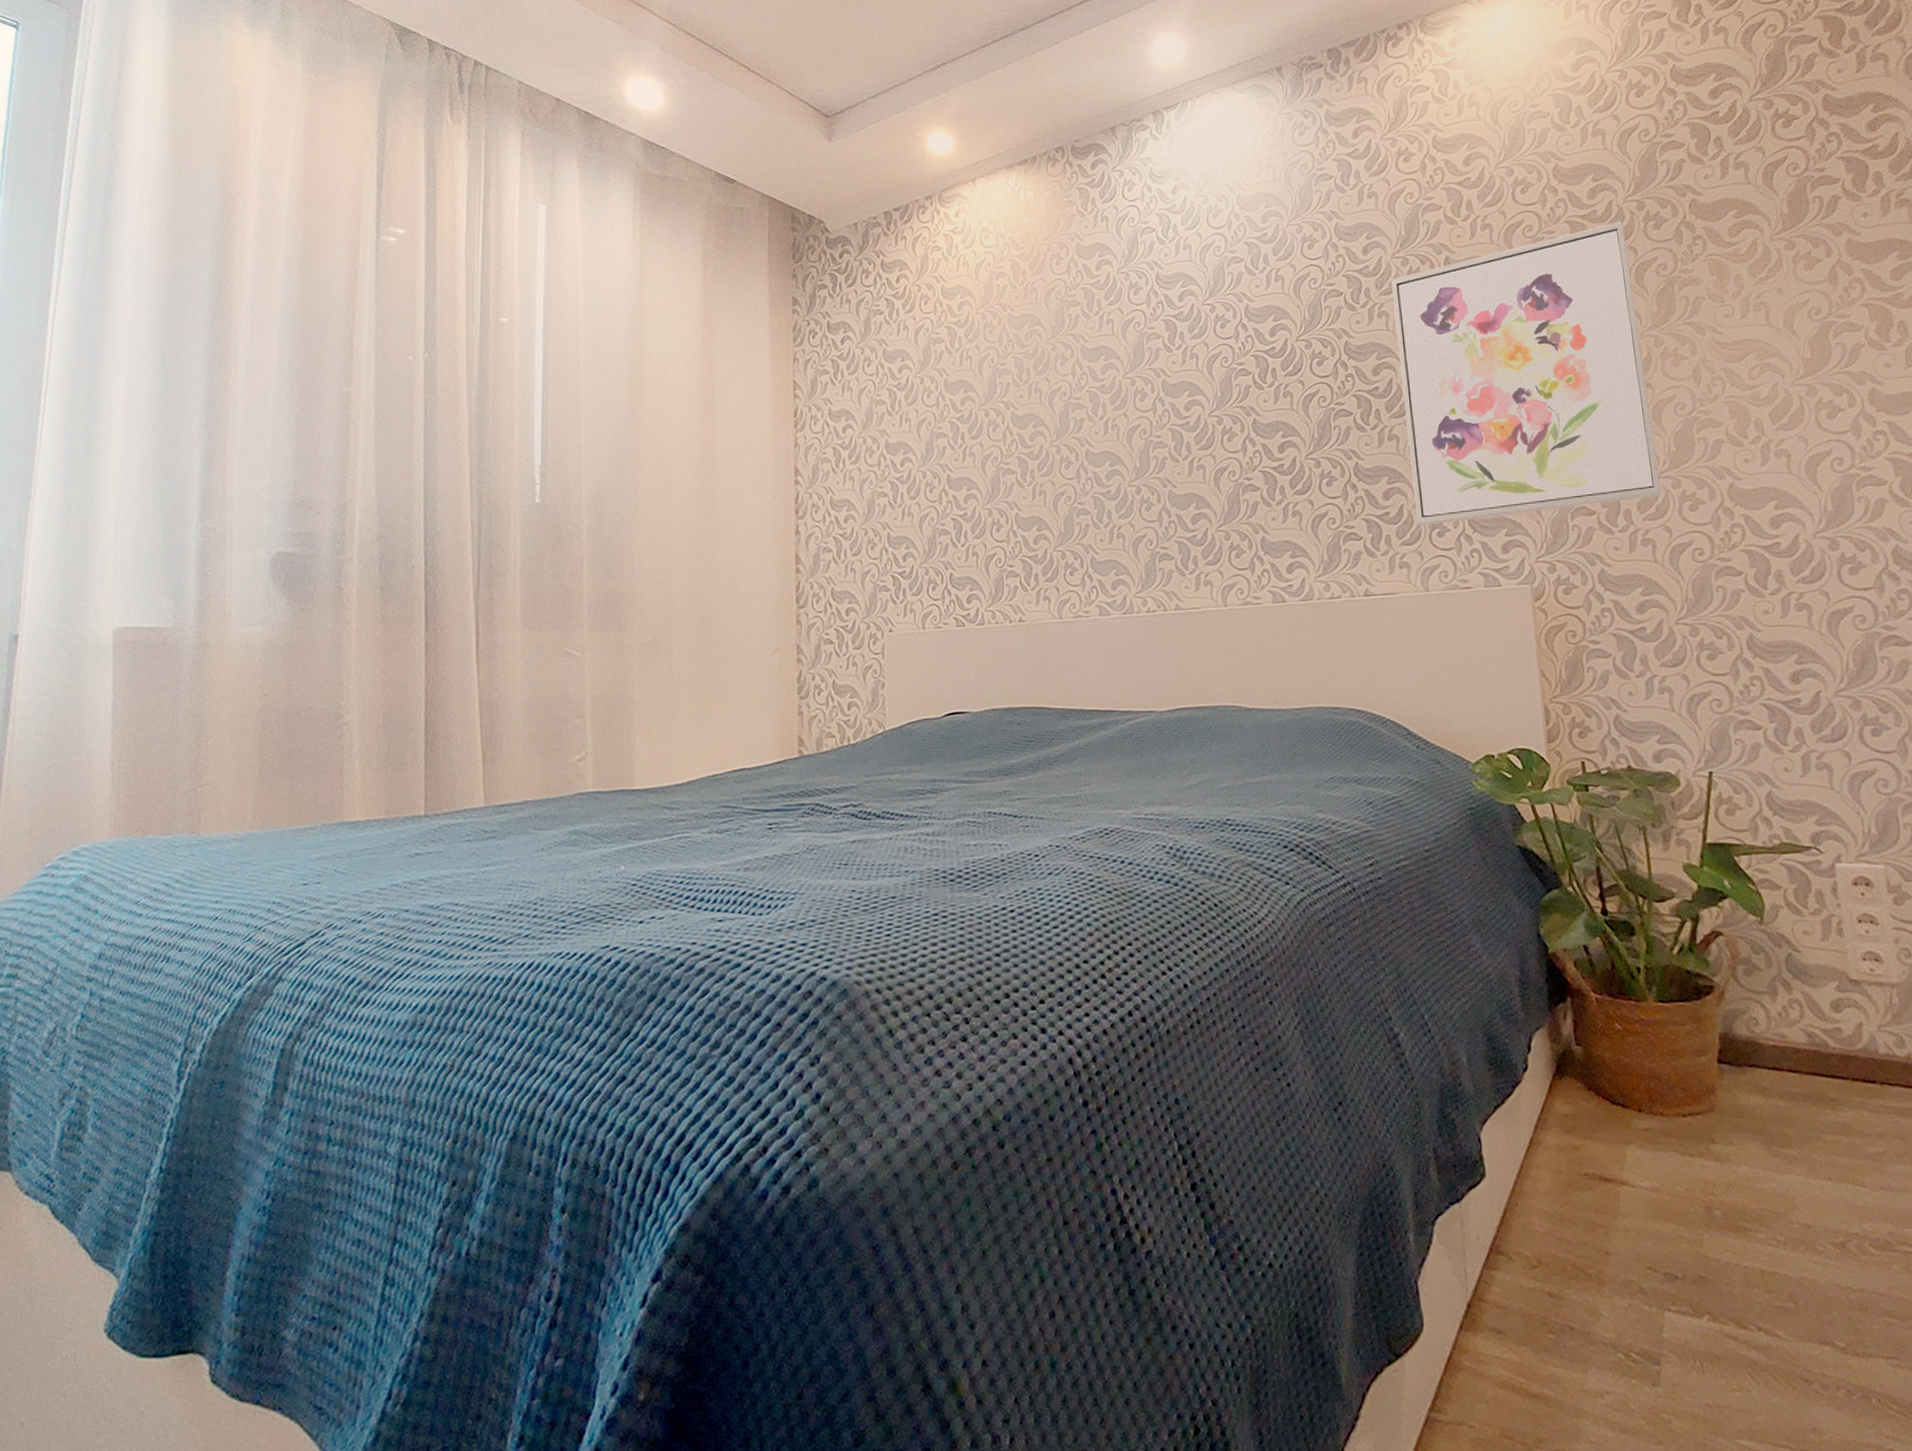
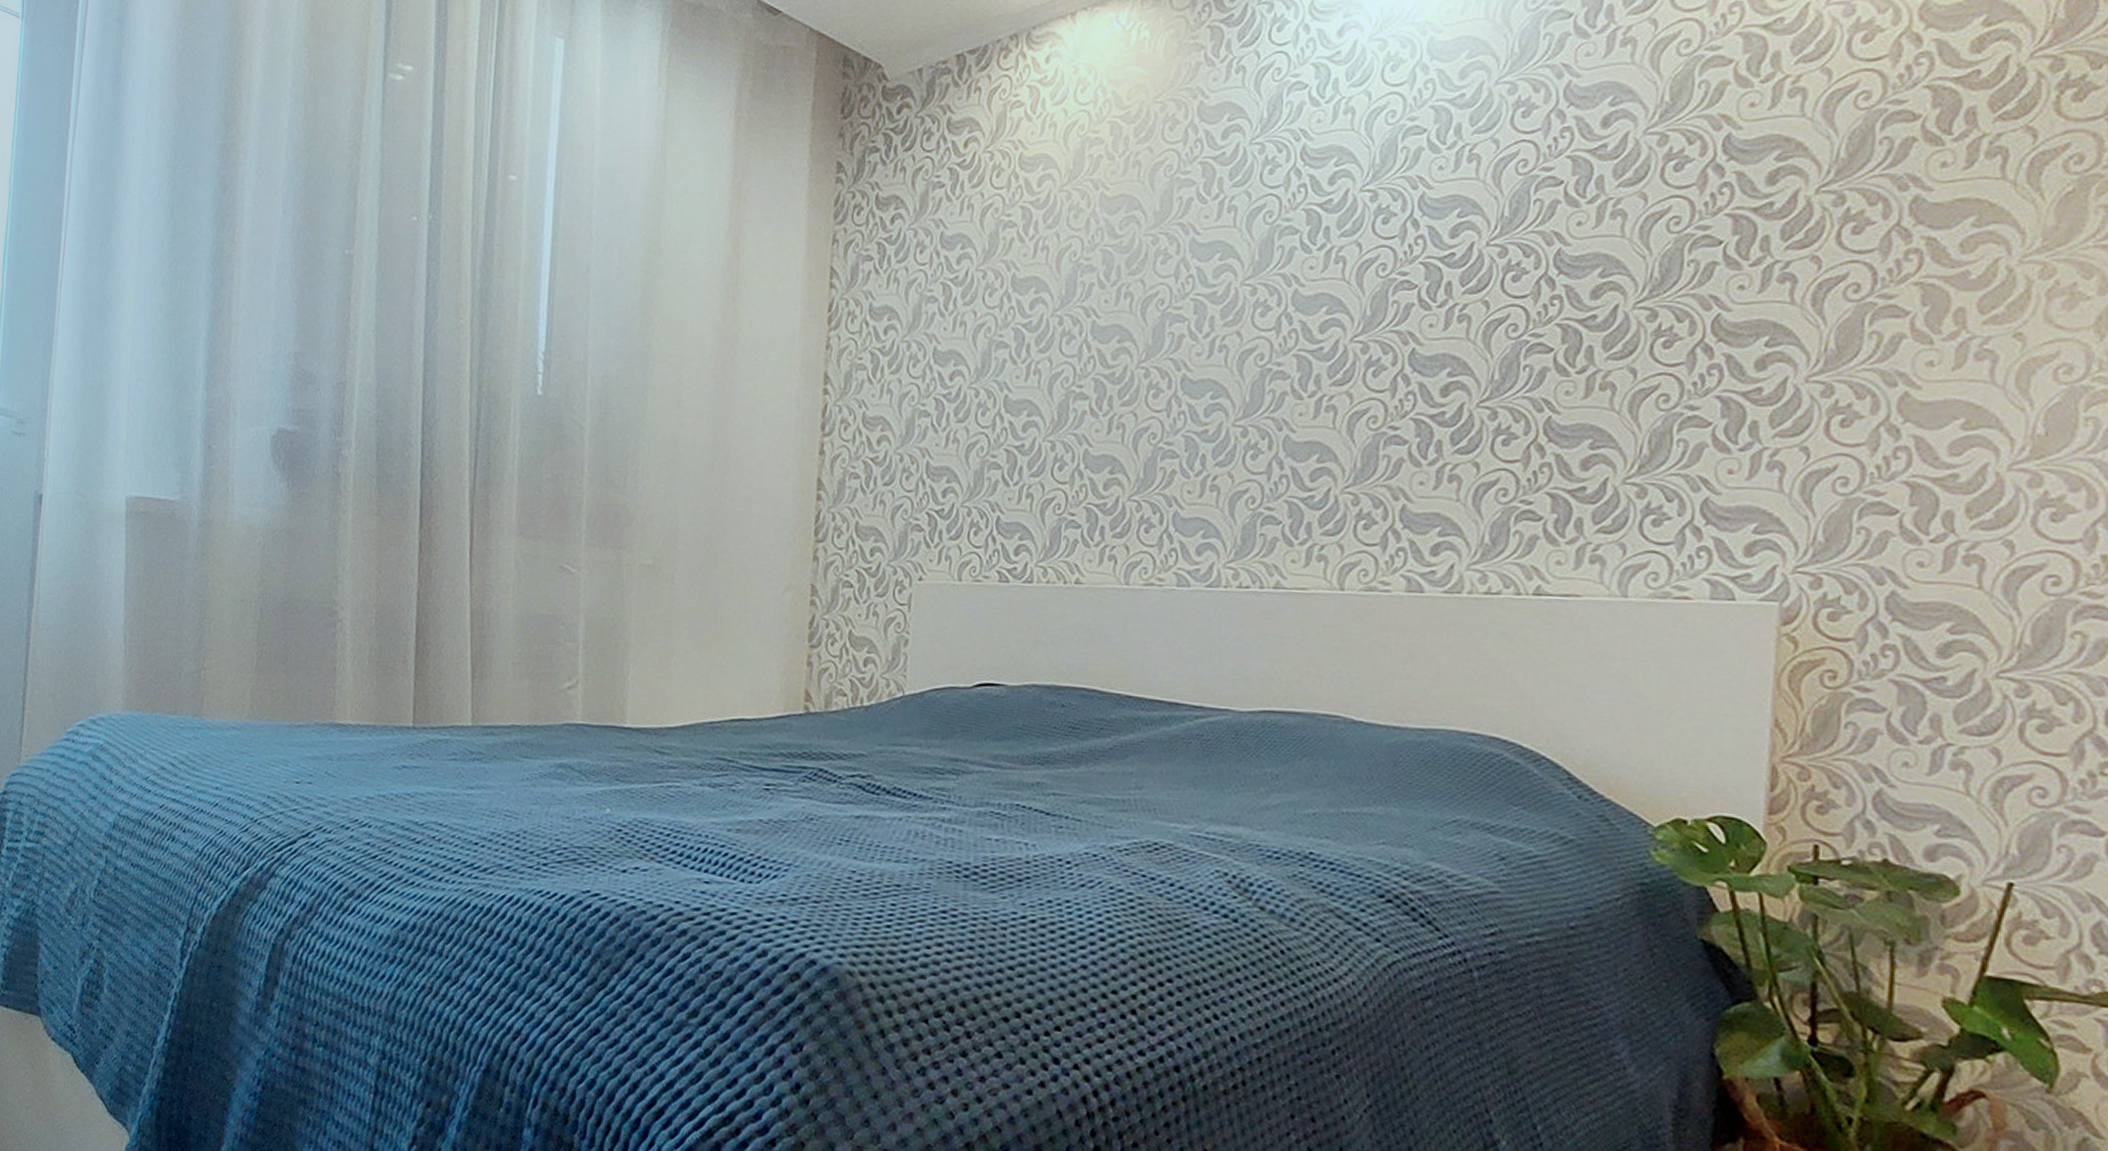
wall art: present [1390,221,1662,526] -> none [1624,87,2022,510]

